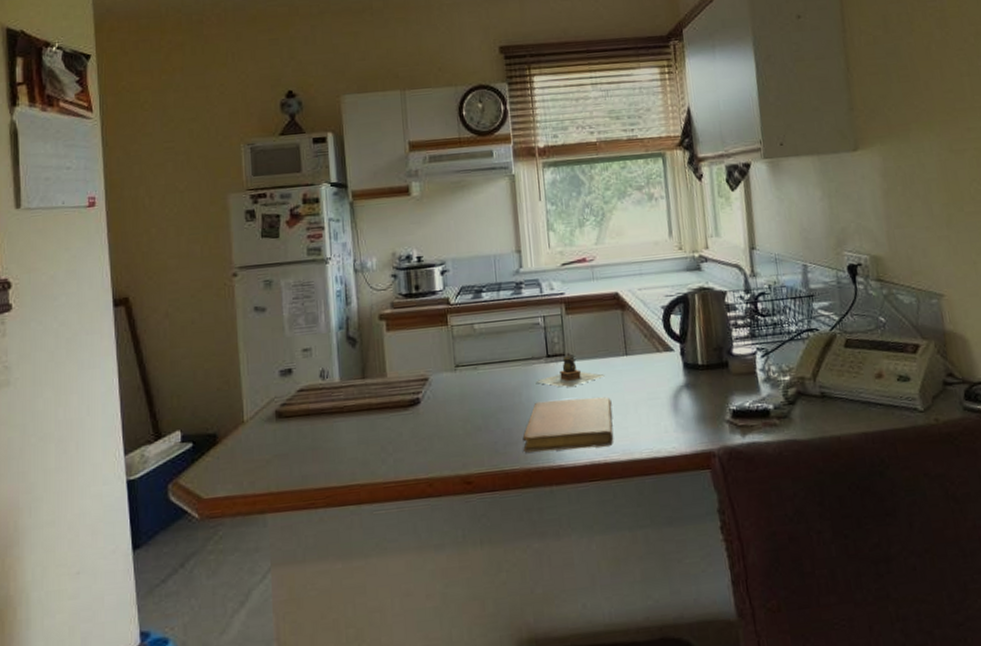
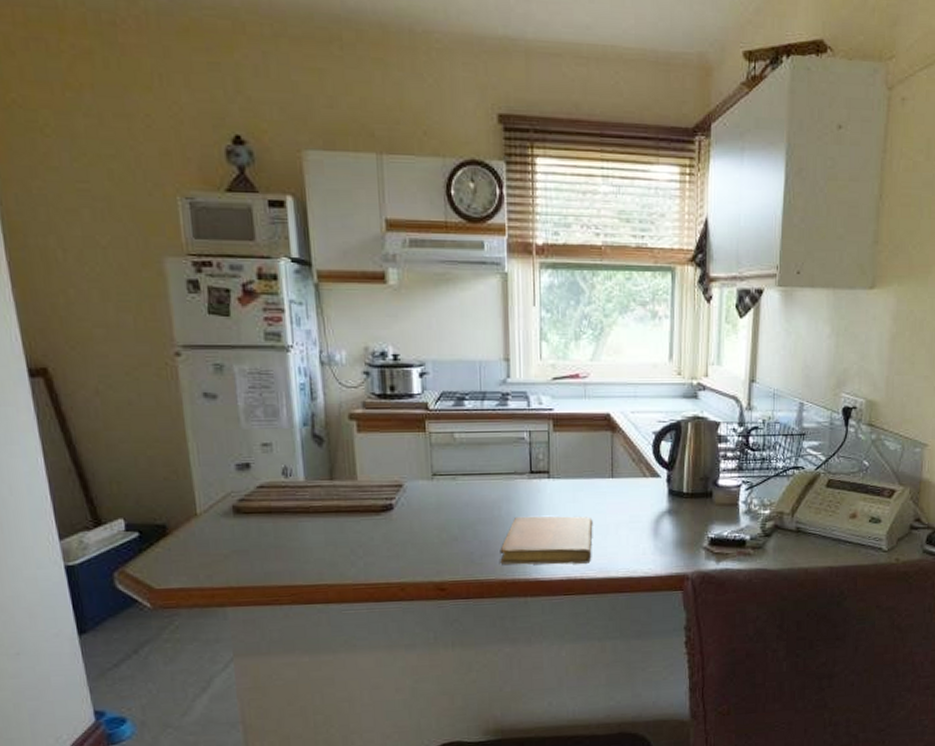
teapot: present [535,352,605,388] -> none [517,470,588,505]

